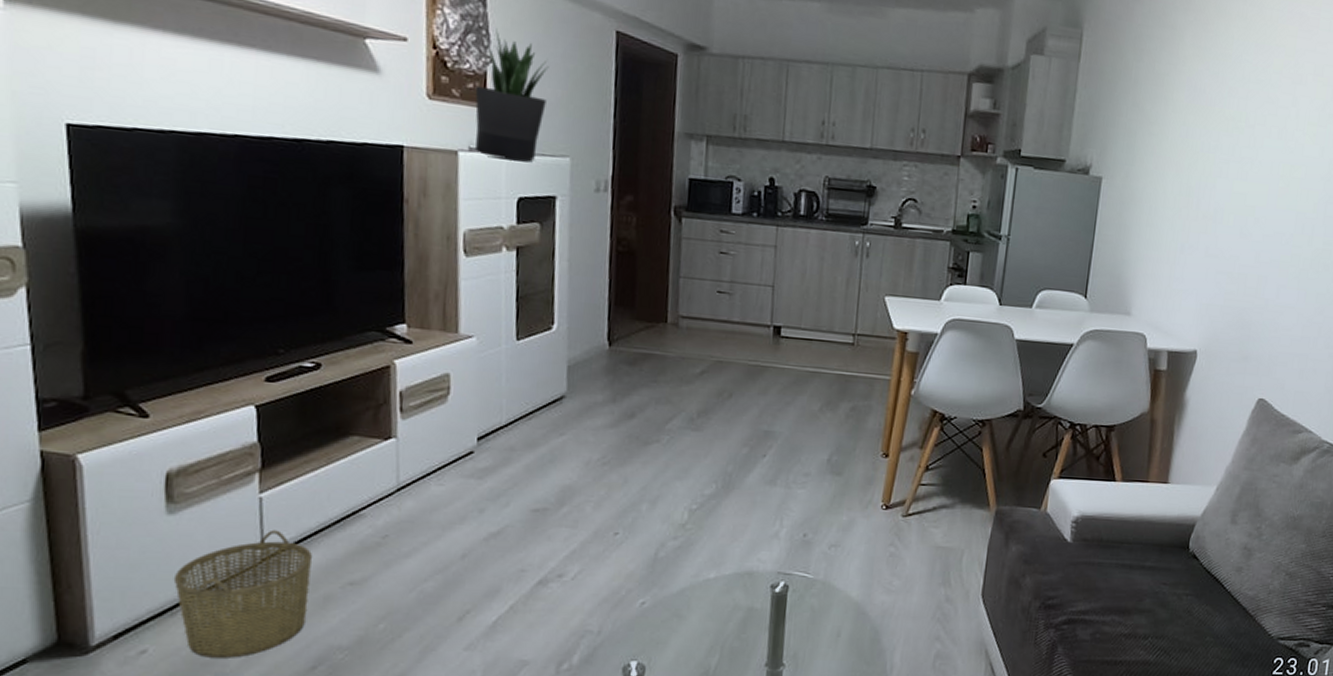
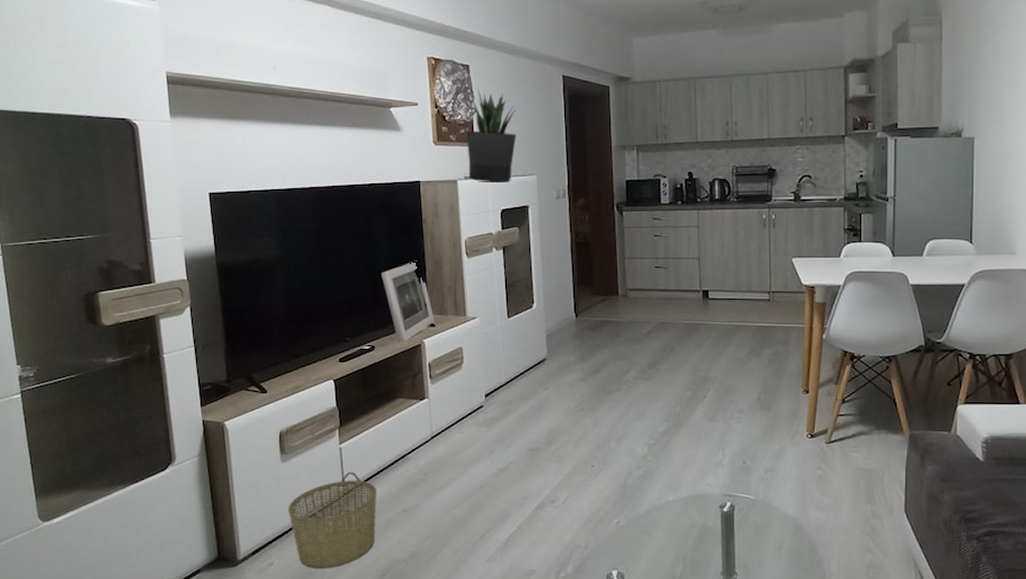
picture frame: none [336,252,413,362] -> present [380,260,435,343]

